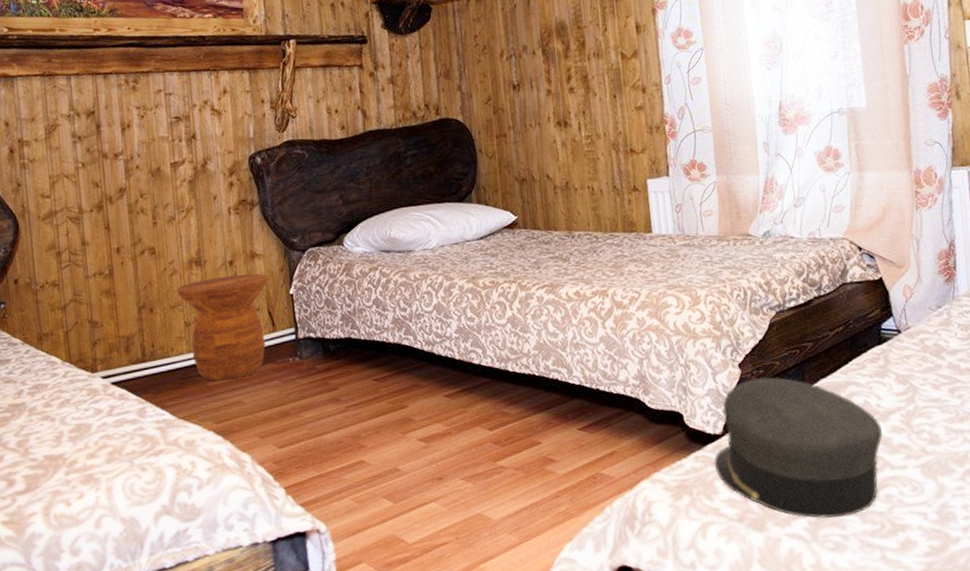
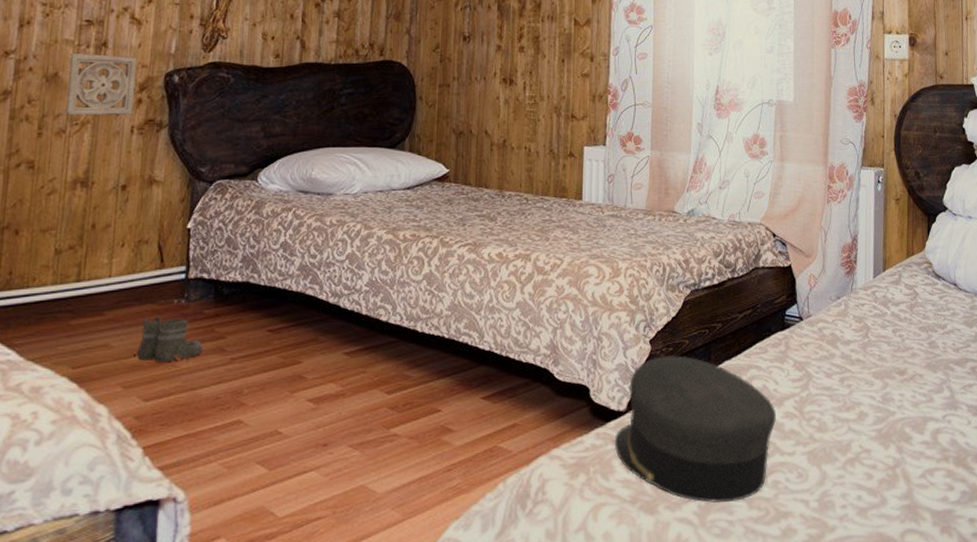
wall ornament: none [167,144,227,205] -> present [65,54,138,116]
side table: present [176,273,268,381] -> none [52,202,165,319]
boots: none [265,374,321,414] -> present [135,317,203,363]

